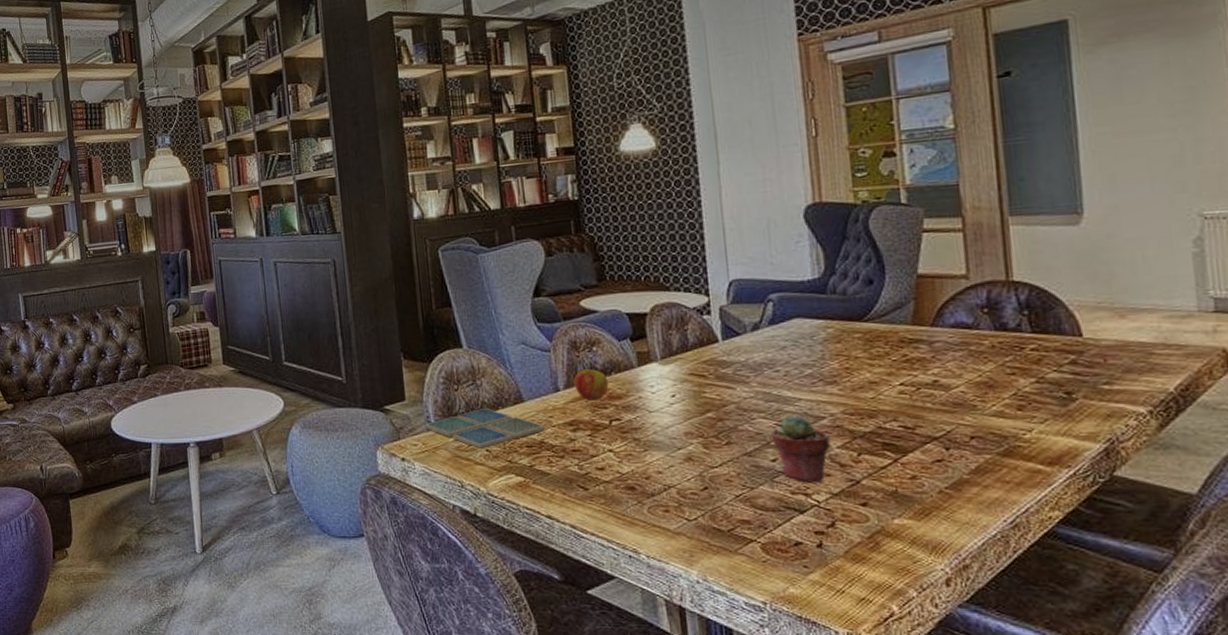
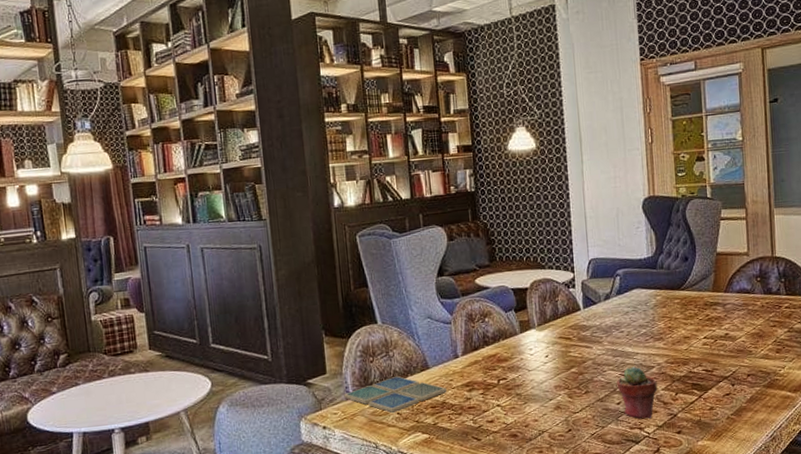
apple: present [573,369,609,400] -> none [469,337,498,364]

